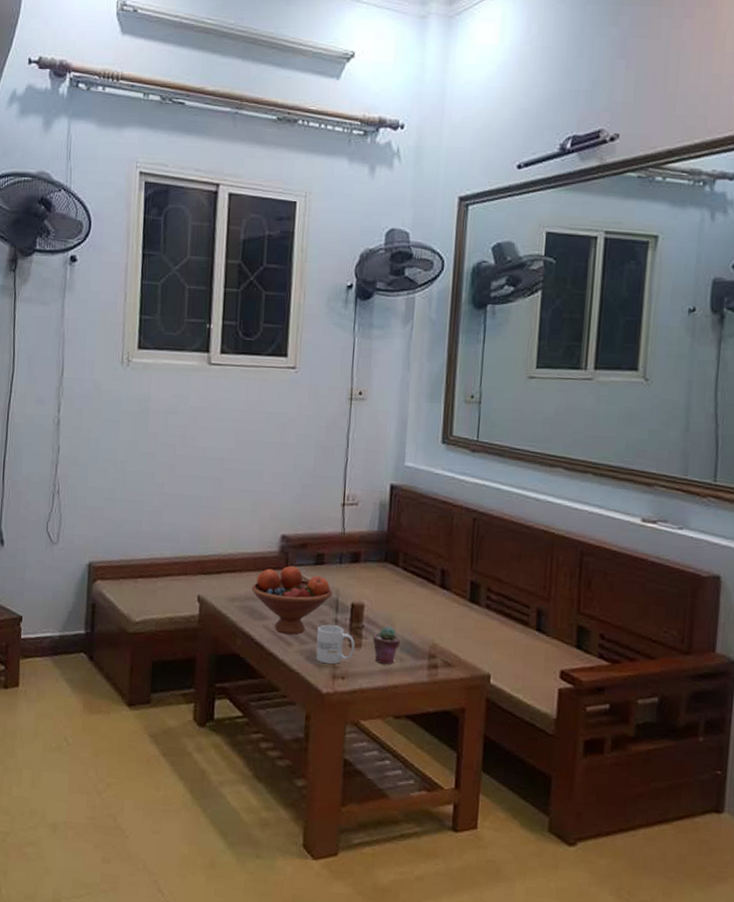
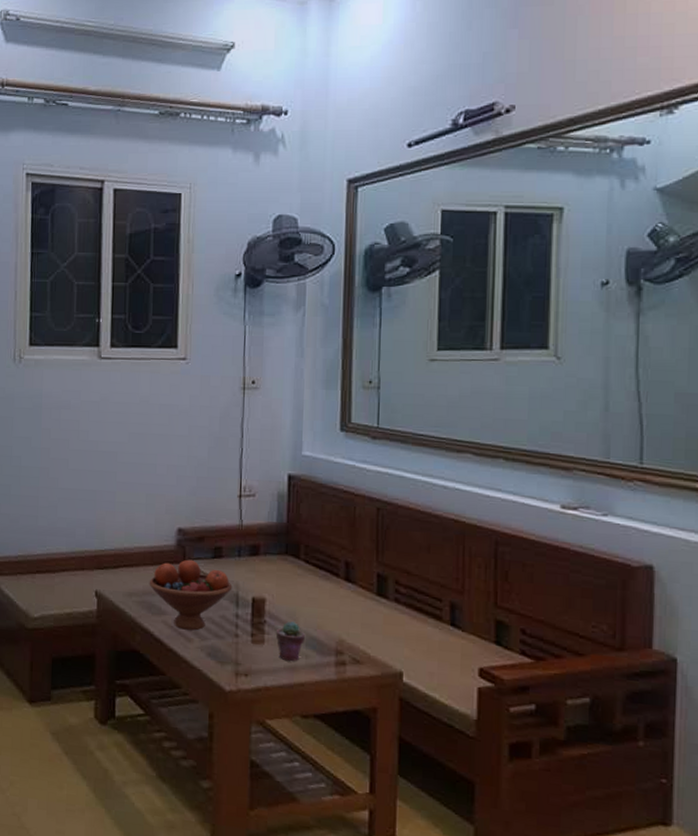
mug: present [316,624,356,664] -> none [217,619,258,661]

